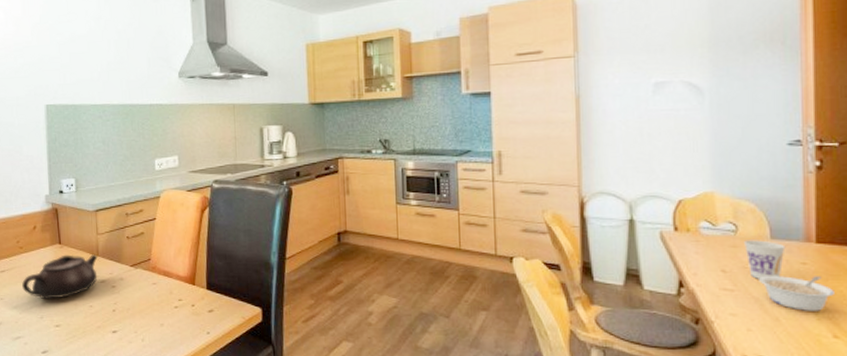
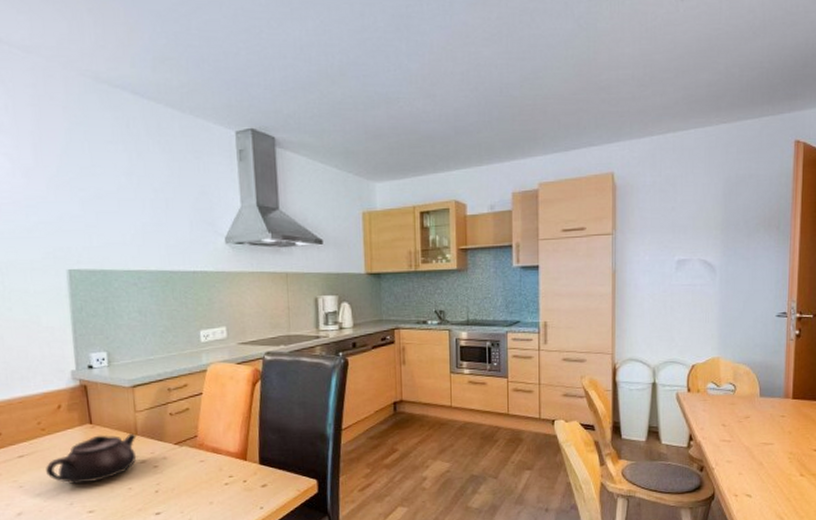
cup: present [744,240,786,279] -> none [740,398,771,431]
legume: present [759,276,834,311] -> none [750,426,803,456]

